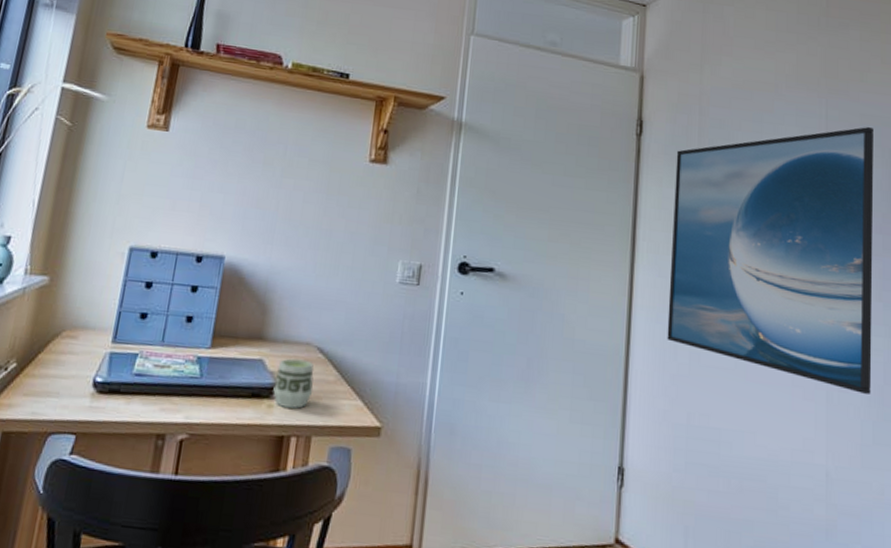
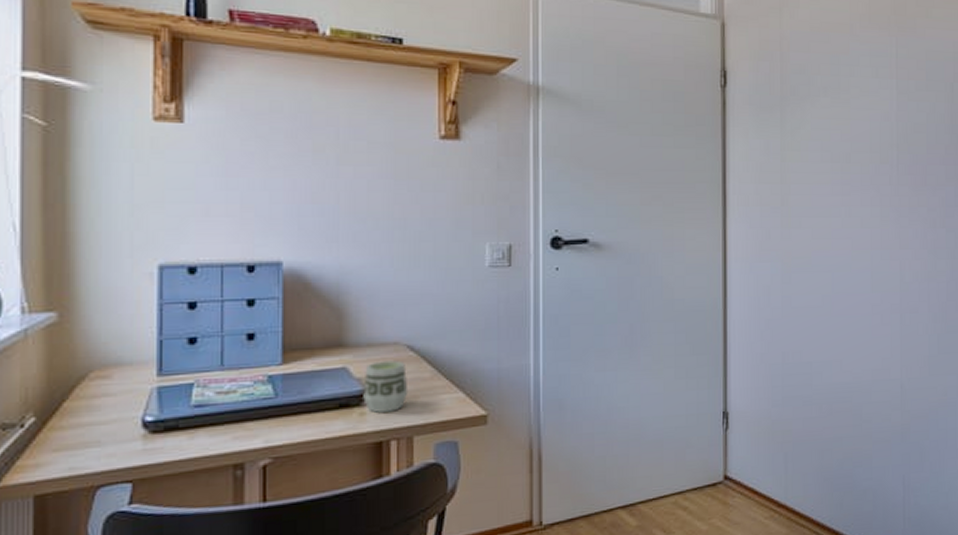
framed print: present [667,126,874,394] -> none [760,62,938,312]

